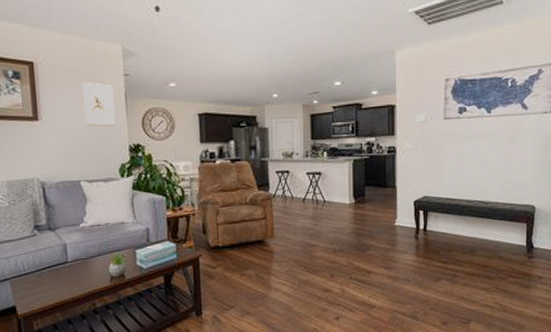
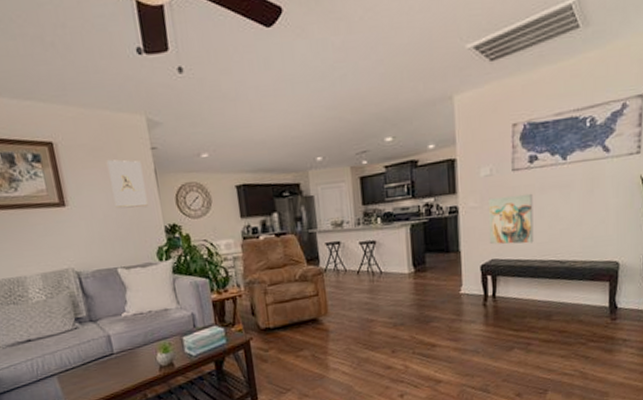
wall art: none [422,140,461,184] -> present [487,193,534,245]

